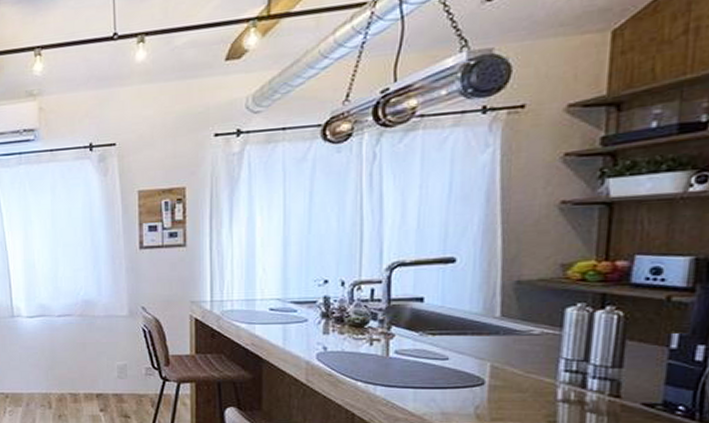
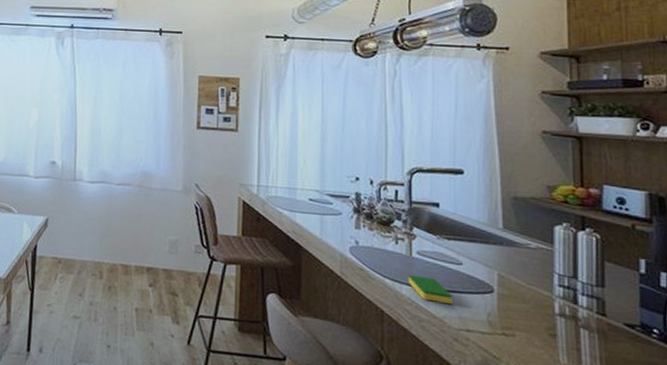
dish sponge: none [383,375,436,401] -> present [408,275,453,305]

